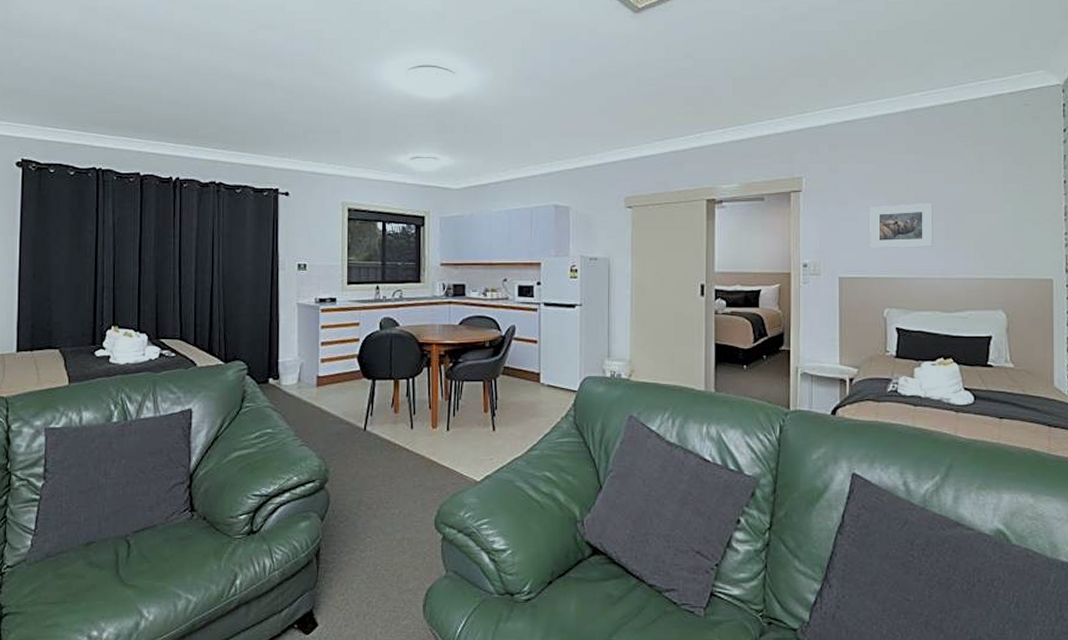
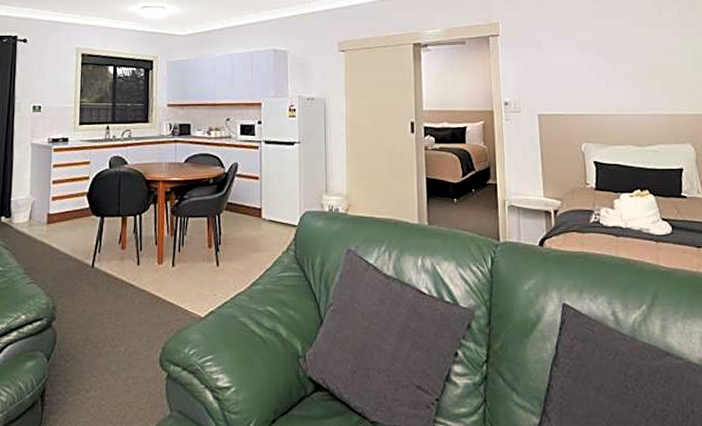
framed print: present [870,202,933,249] -> none [562,45,622,88]

